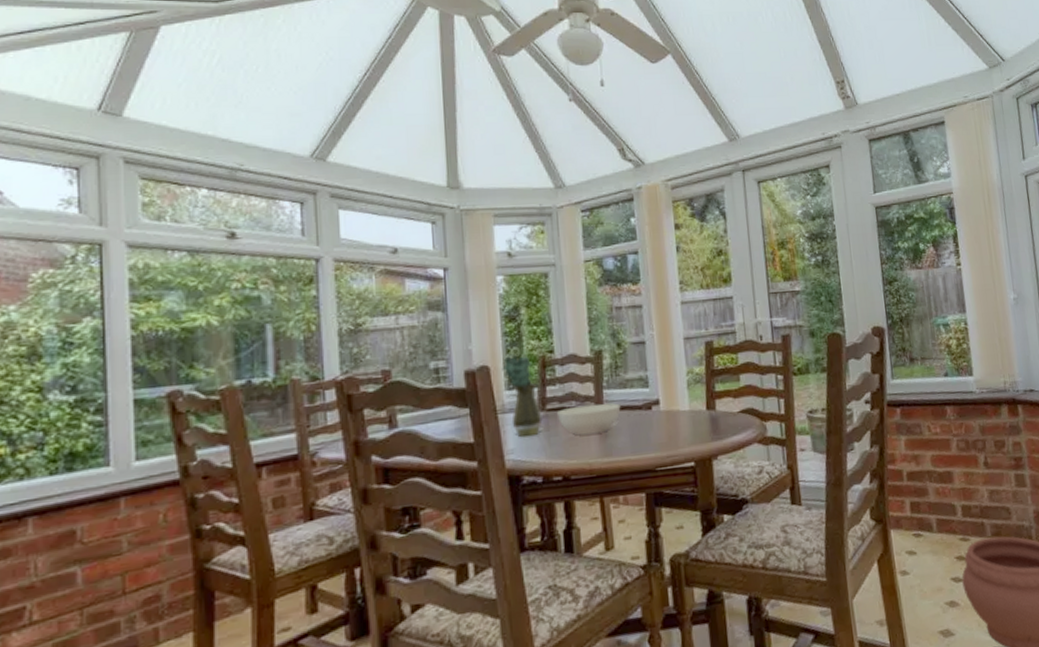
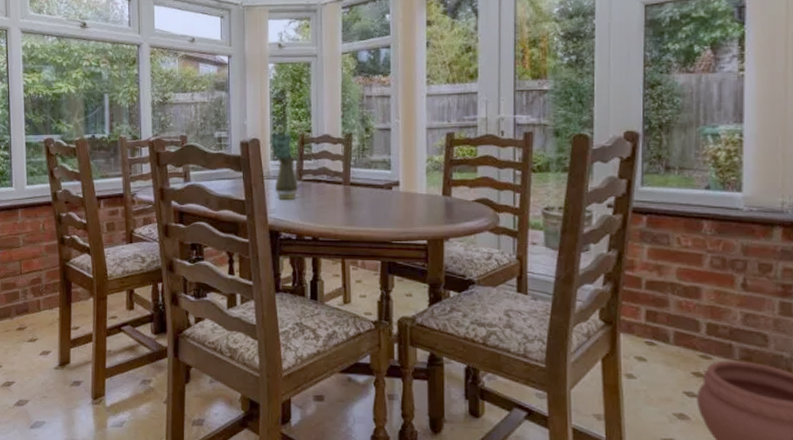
bowl: present [556,403,621,436] -> none [310,179,365,205]

